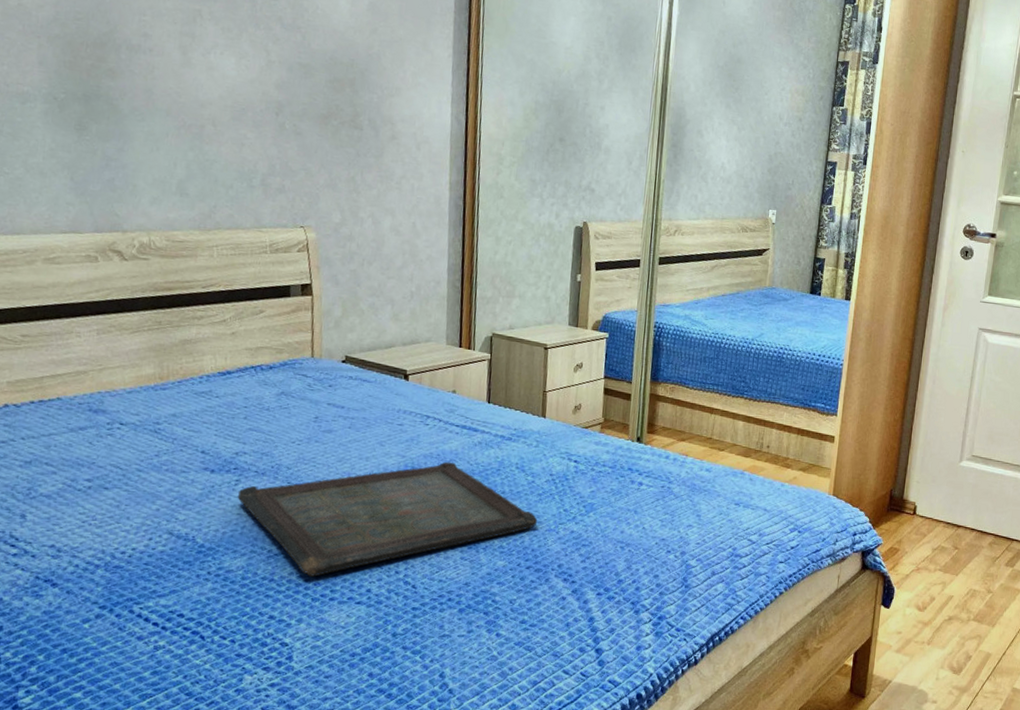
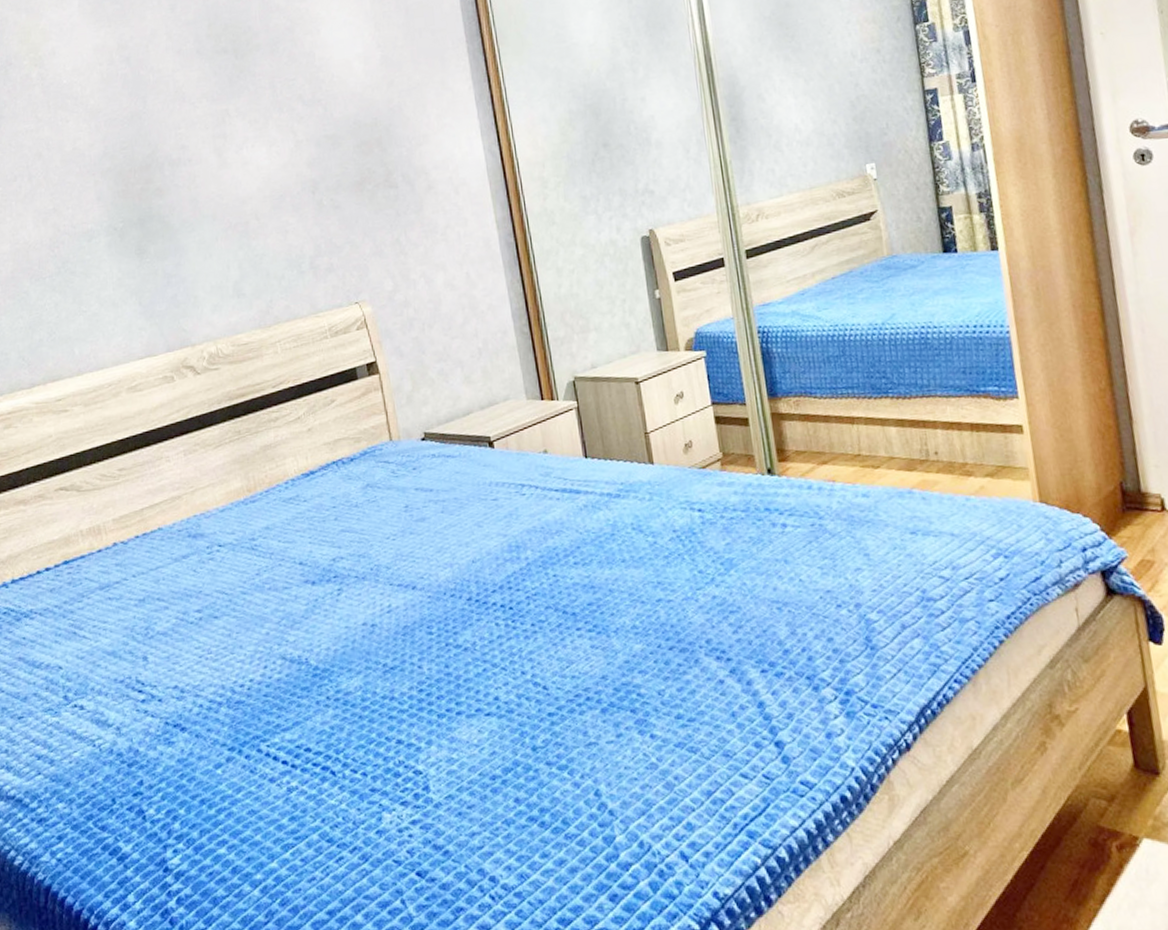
serving tray: present [237,461,538,577] -> none [342,533,671,689]

